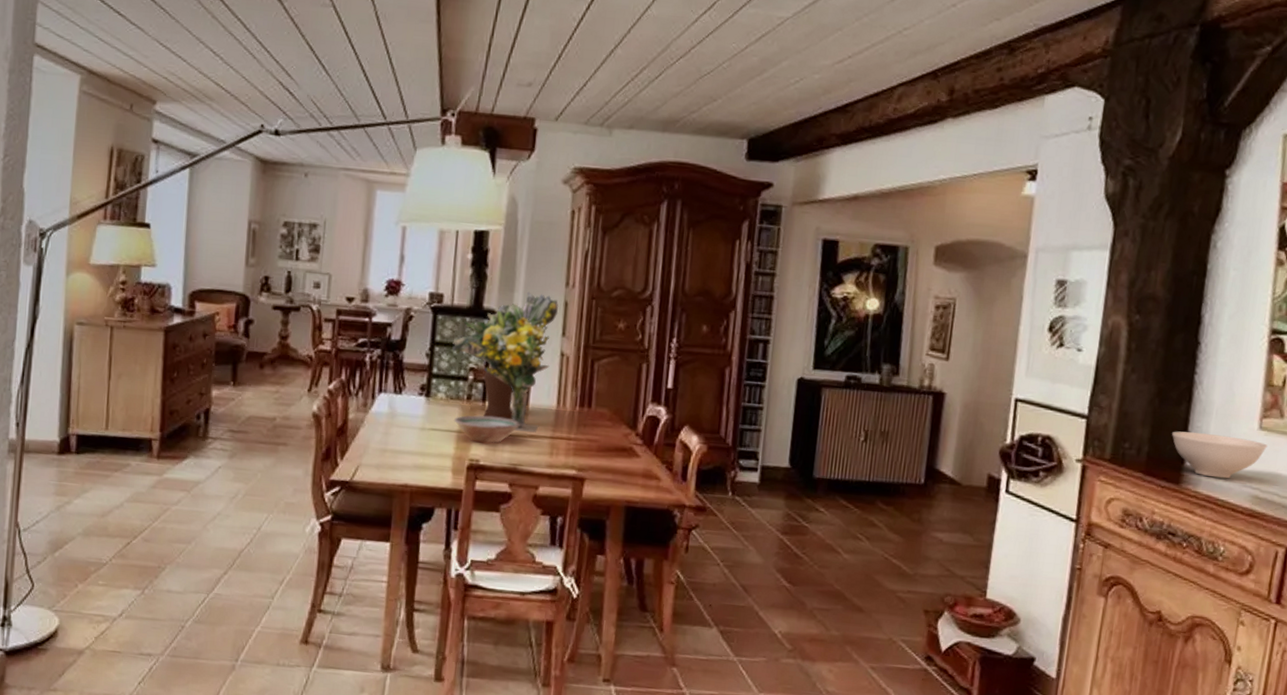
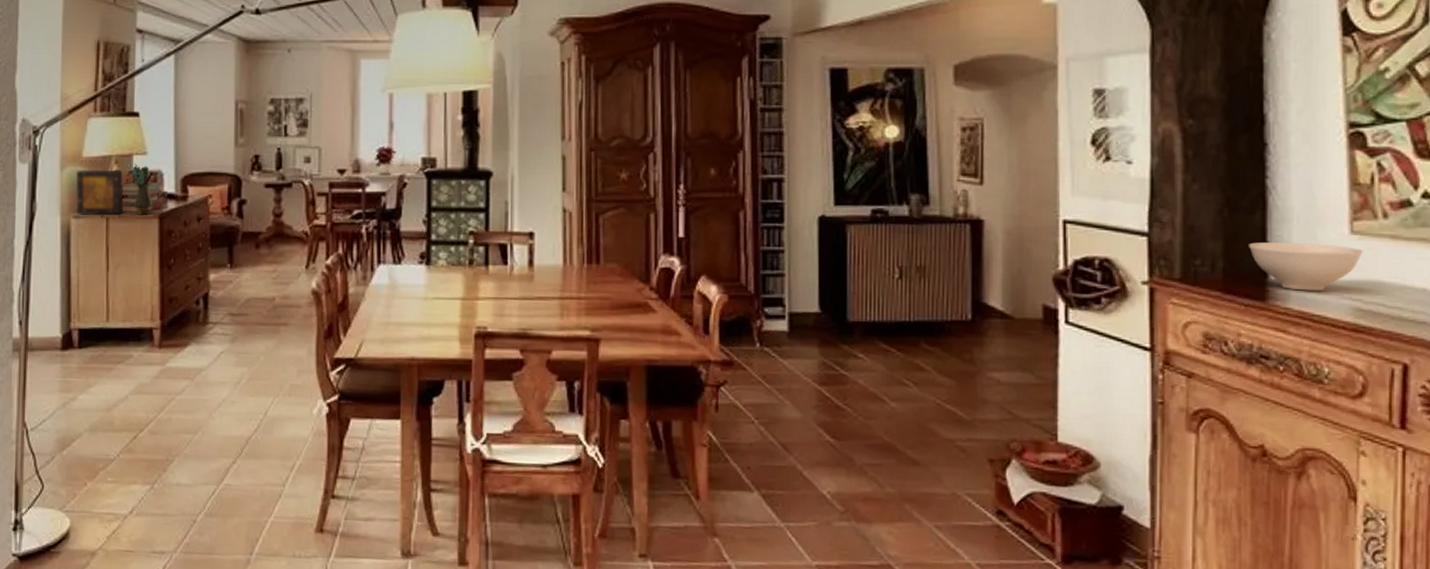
decorative box: none [80,276,131,325] -> present [75,170,124,215]
books: none [128,293,168,325] -> present [122,182,161,214]
vase: none [137,274,158,327] -> present [130,163,152,215]
bouquet: present [452,291,558,433] -> none [449,148,556,295]
bowl: present [453,415,521,444] -> none [456,280,527,309]
vase: present [483,363,513,420] -> none [484,225,518,283]

